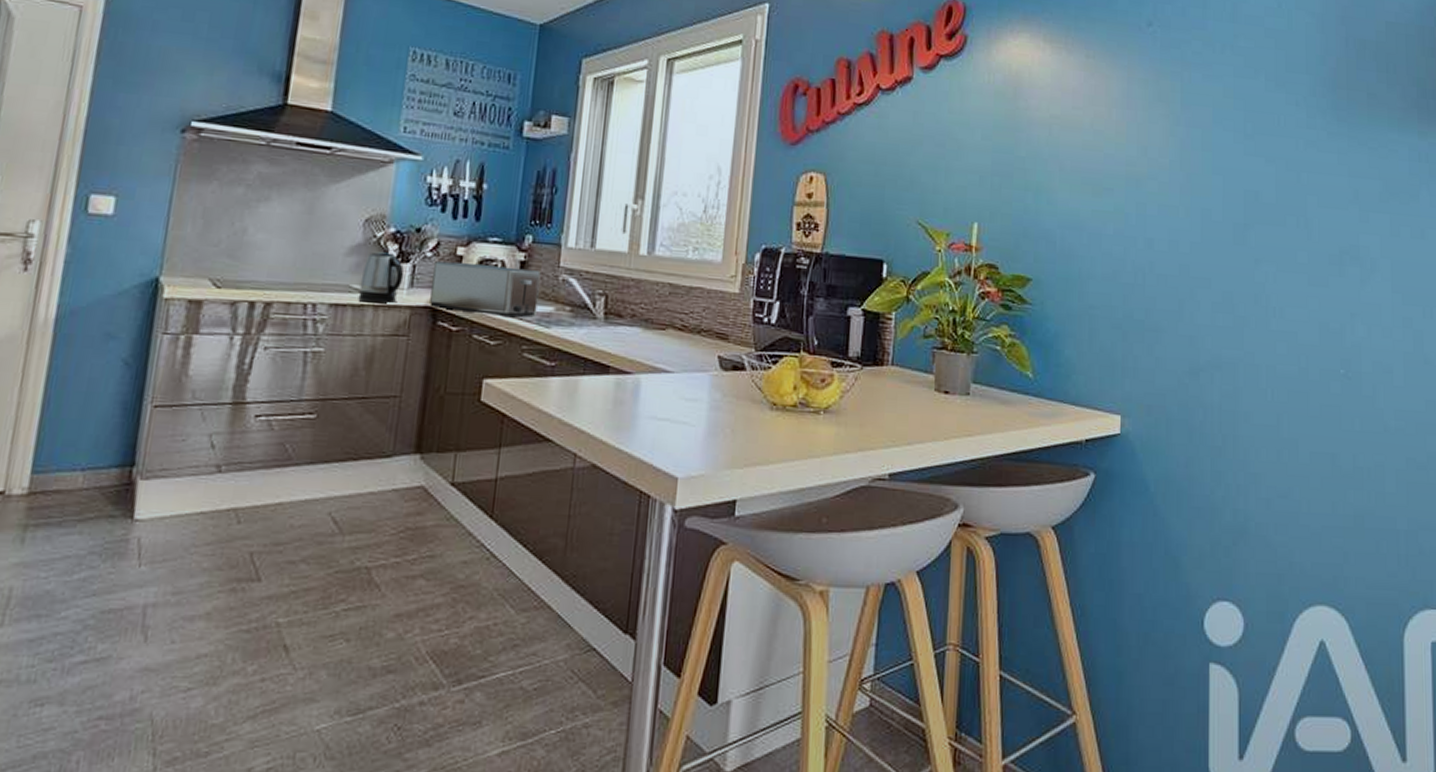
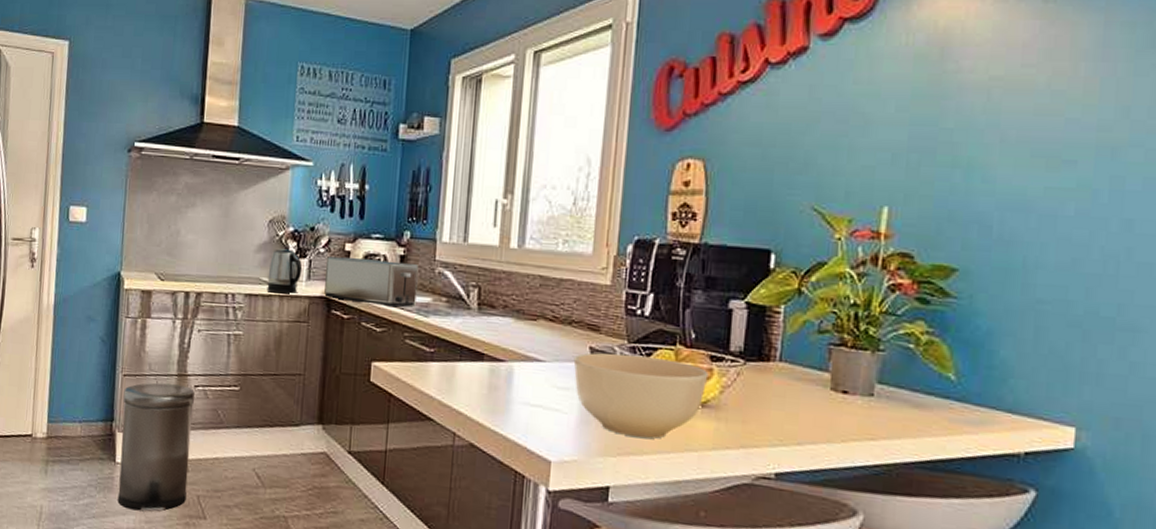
pedal bin: none [132,414,255,581] -> present [117,383,195,512]
bowl: none [702,361,830,448] -> present [573,352,709,439]

